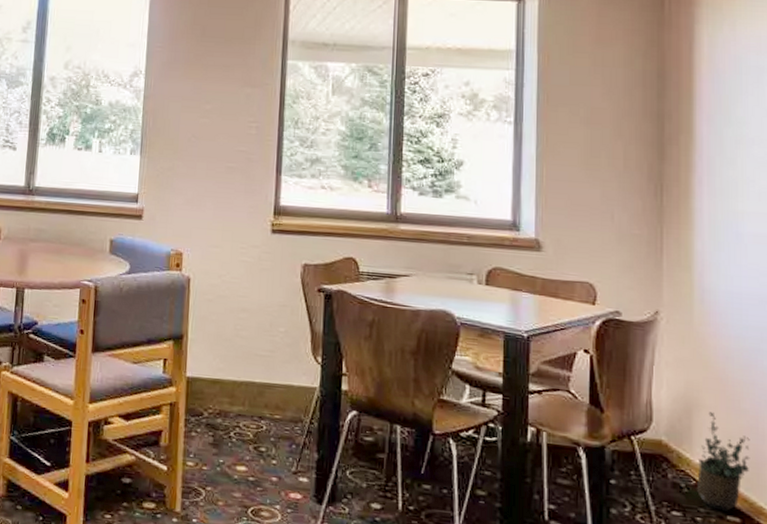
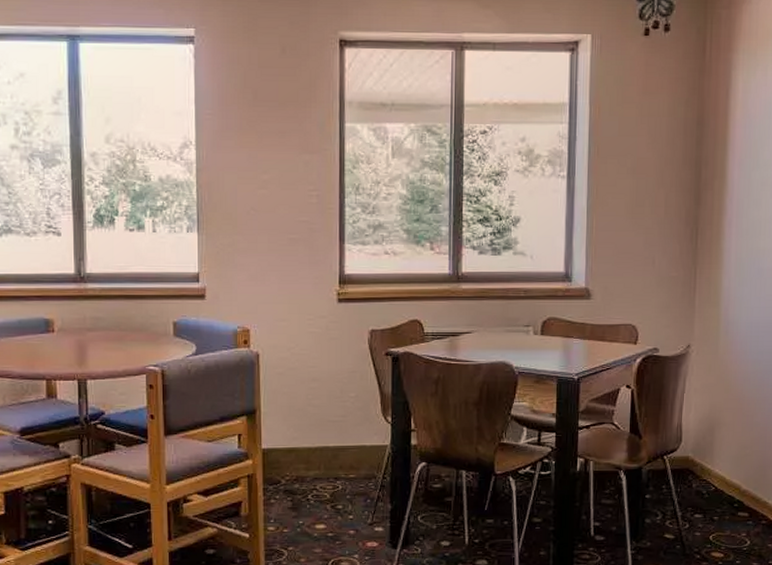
potted plant: present [697,412,750,511] -> none [716,428,759,509]

